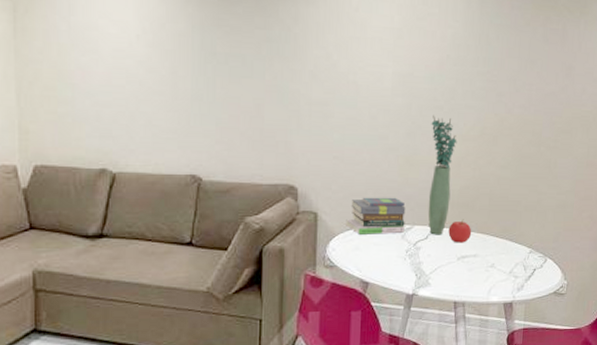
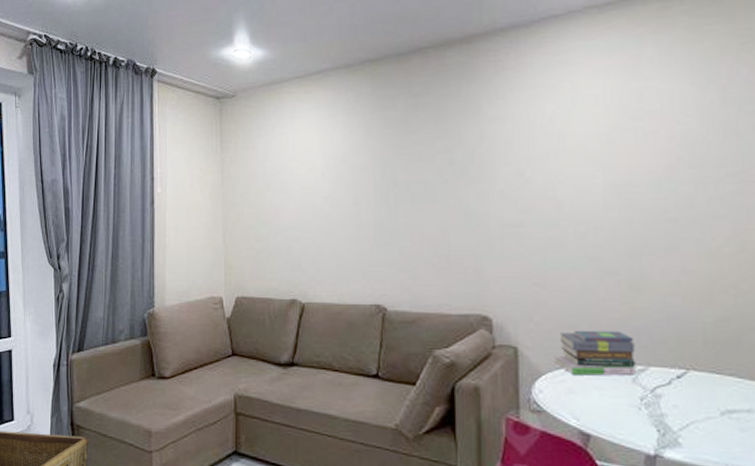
vase: present [427,115,457,235] -> none [662,230,704,381]
fruit: present [448,219,472,243] -> none [702,360,741,393]

